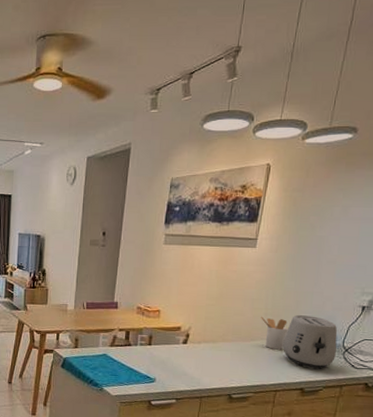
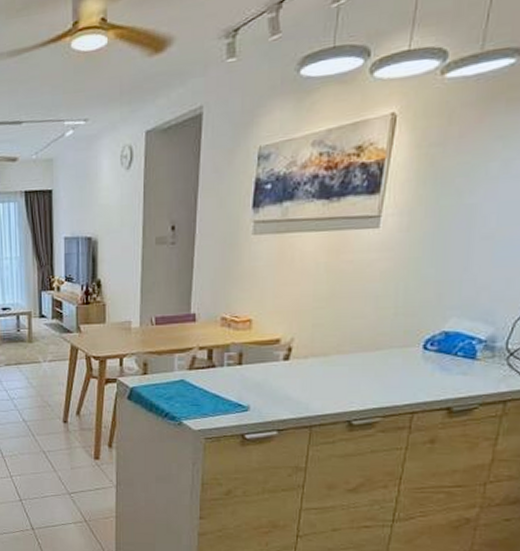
utensil holder: present [261,316,288,350] -> none [389,317,428,360]
toaster: present [282,315,338,369] -> none [419,312,498,381]

